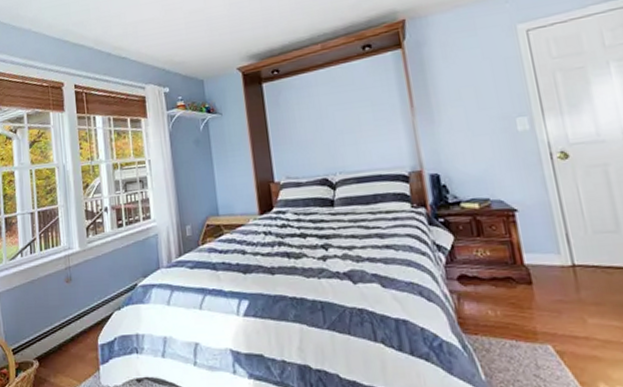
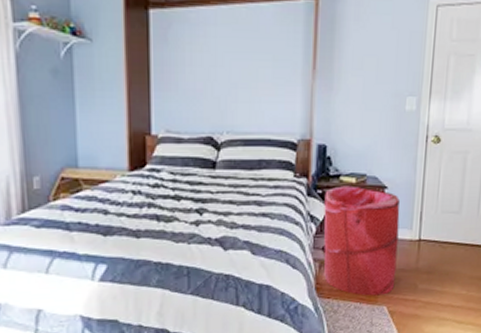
laundry hamper: none [447,211,556,333] -> present [323,186,400,296]

